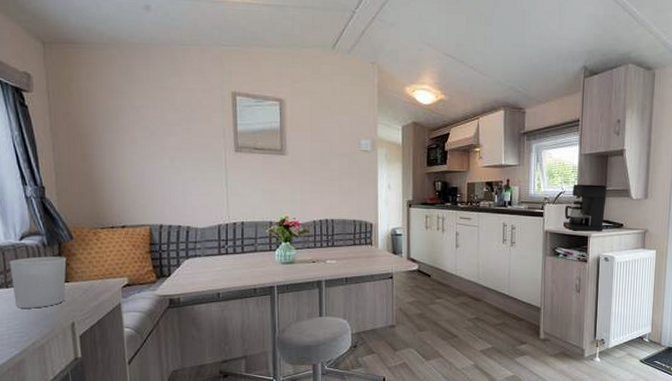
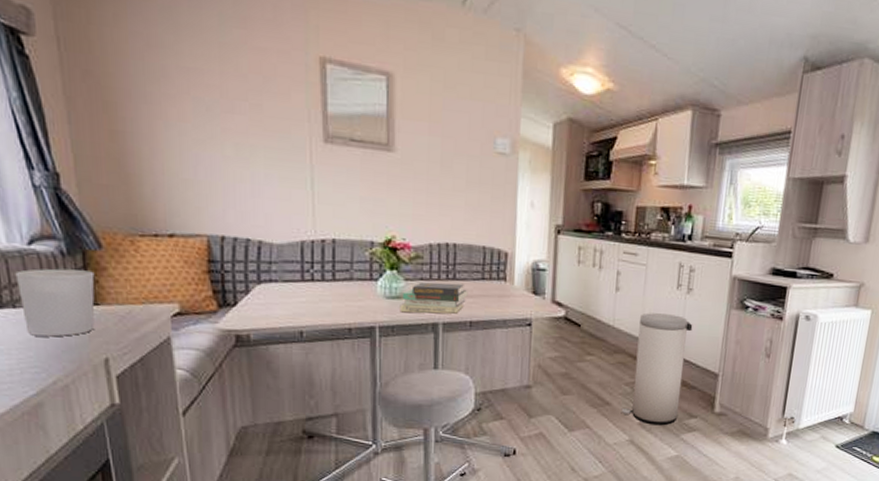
books: none [292,249,344,274] -> present [400,282,468,314]
pedal bin: none [466,263,518,352] -> present [621,313,693,426]
coffee maker: present [562,184,607,232] -> none [756,217,818,282]

